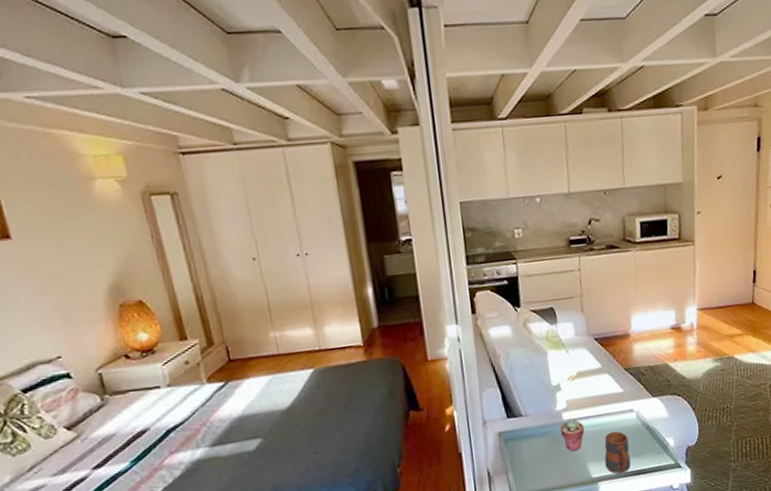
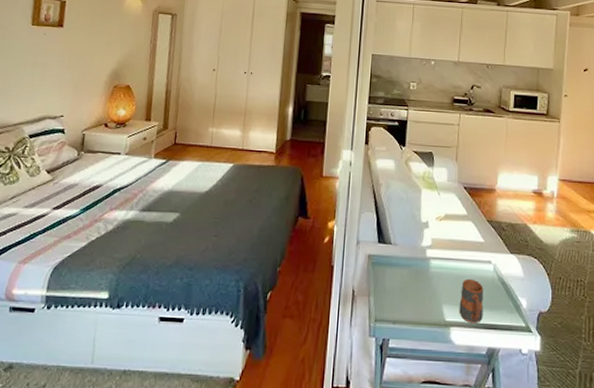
potted succulent: present [560,418,585,452] -> none [422,256,445,289]

